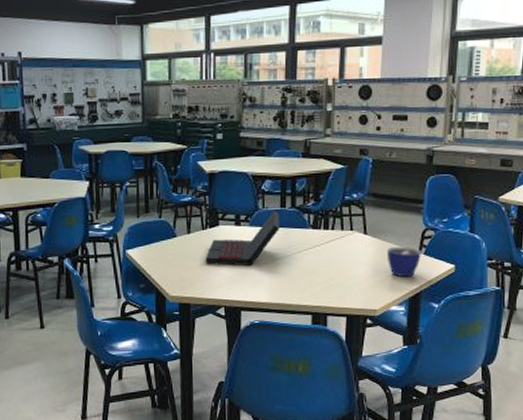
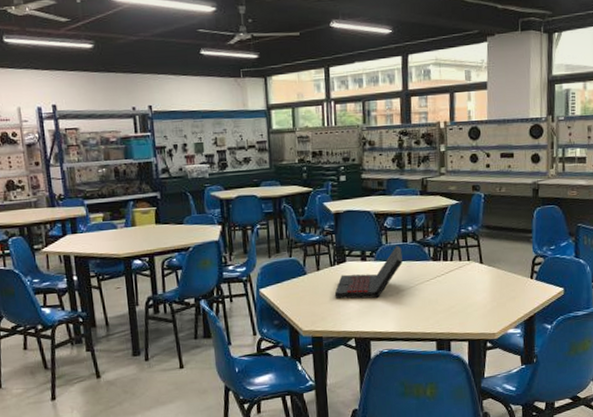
cup: present [386,246,421,278] -> none [501,273,533,302]

